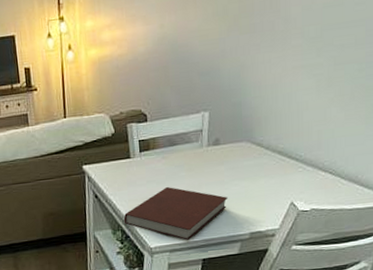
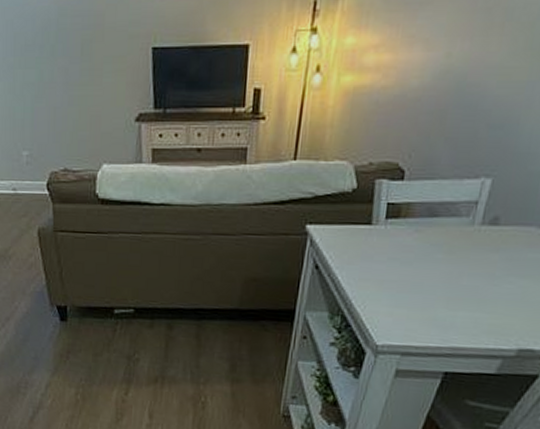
notebook: present [123,186,228,240] -> none [347,269,496,344]

